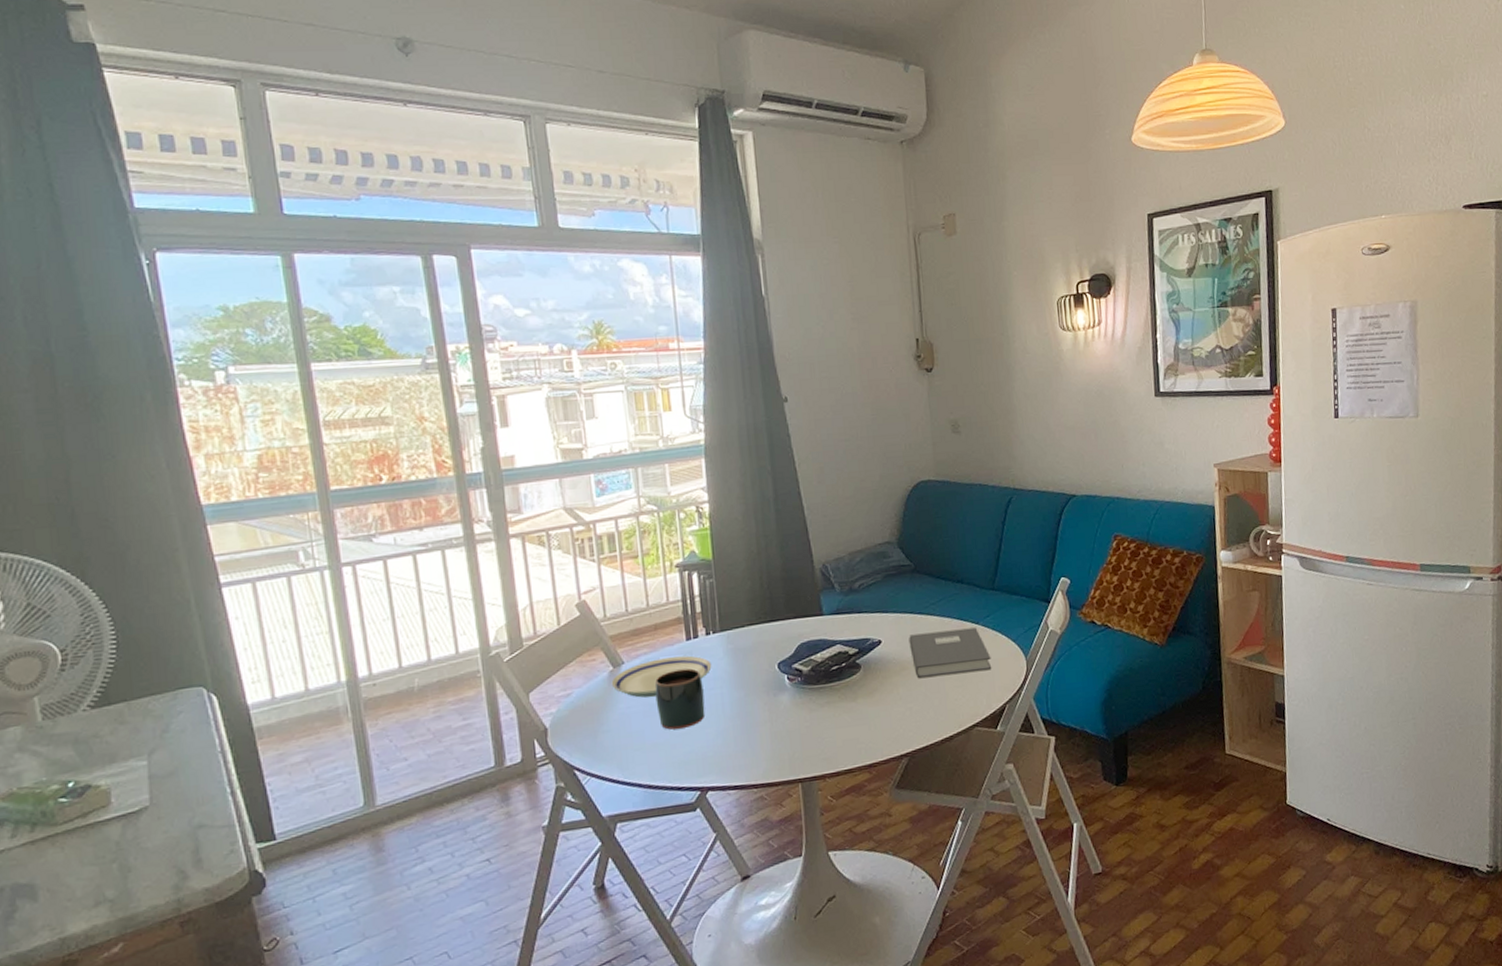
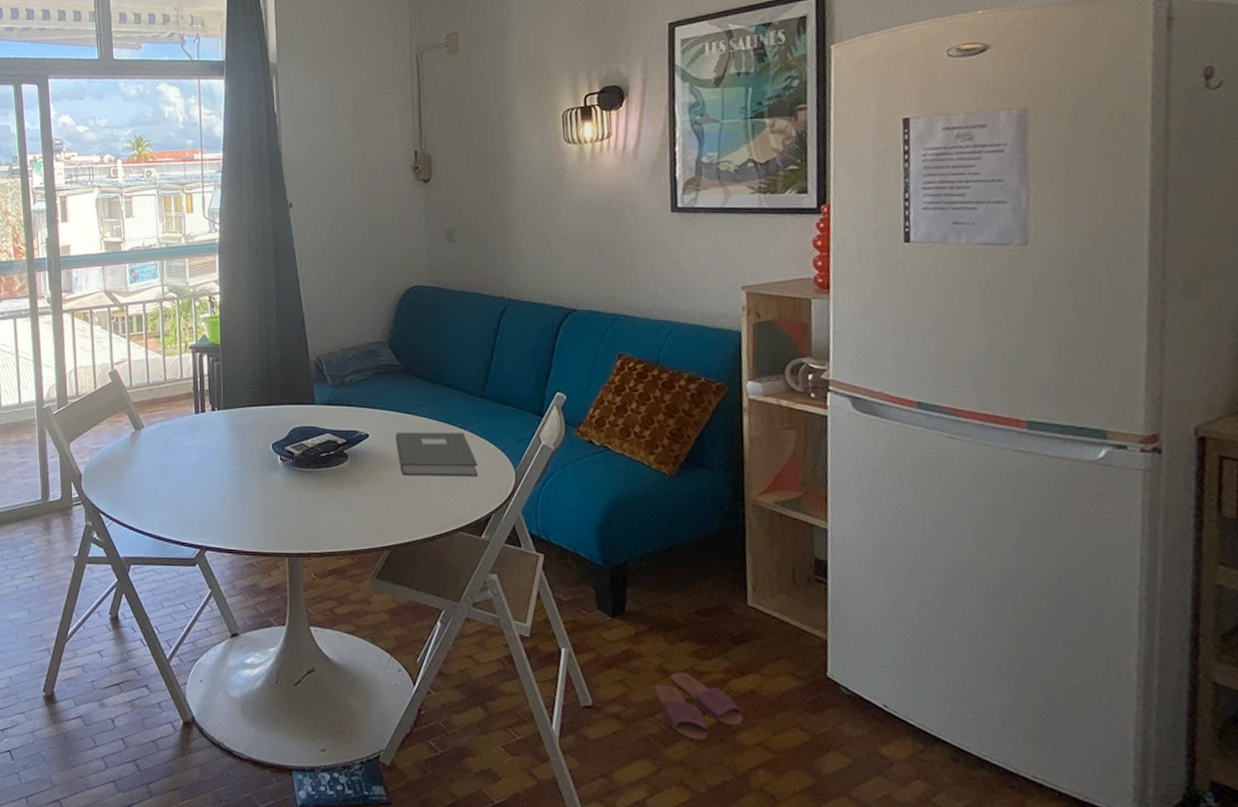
plate: present [611,656,712,698] -> none [133,427,215,459]
mug: present [654,668,705,730] -> none [167,439,208,492]
slippers: none [1153,823,1225,884] -> present [654,671,744,741]

